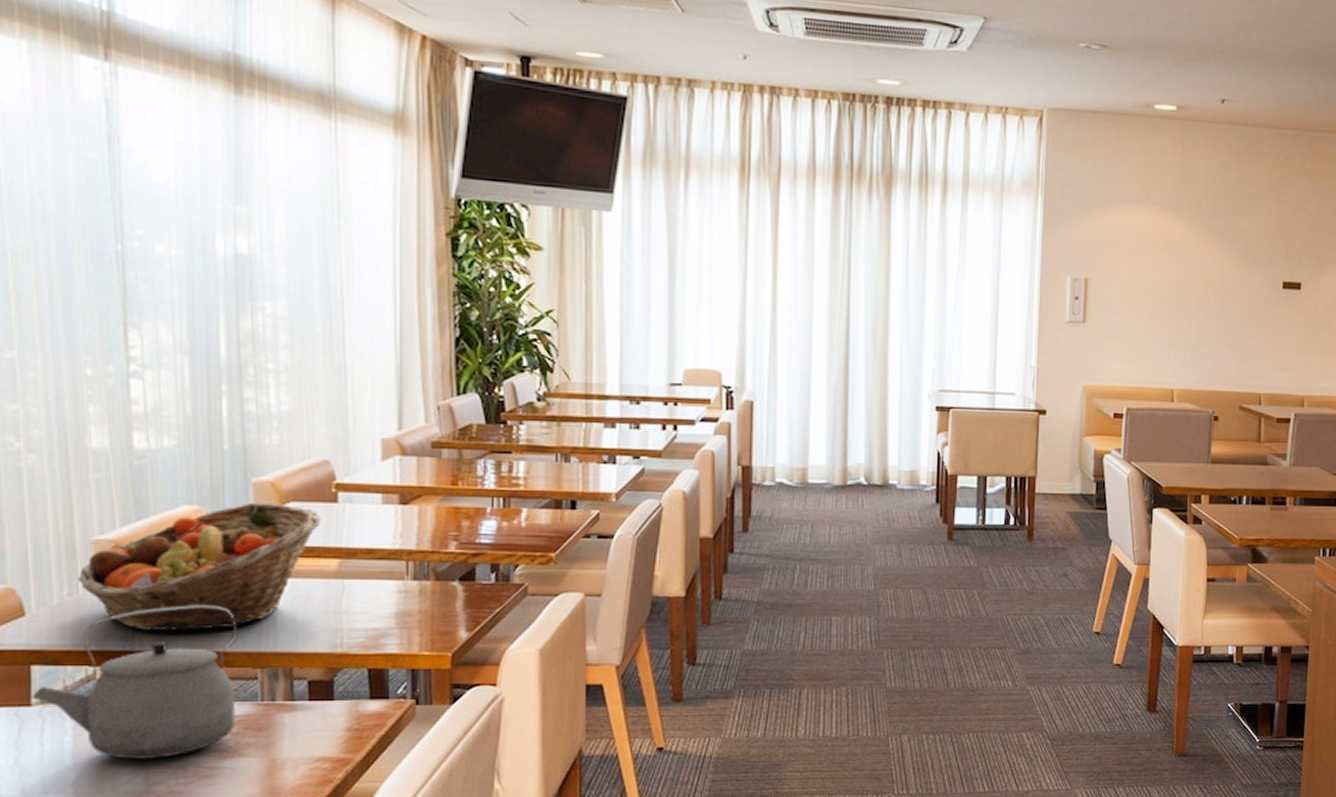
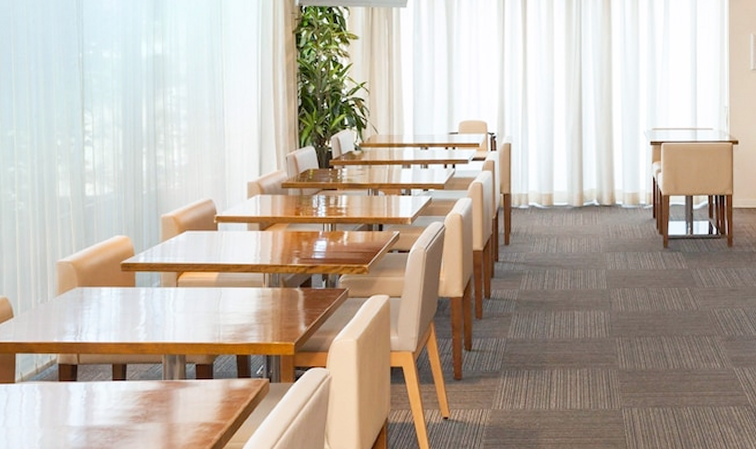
tea kettle: present [31,605,237,759] -> none [15,308,149,423]
fruit basket: present [78,503,322,631] -> none [48,233,207,327]

